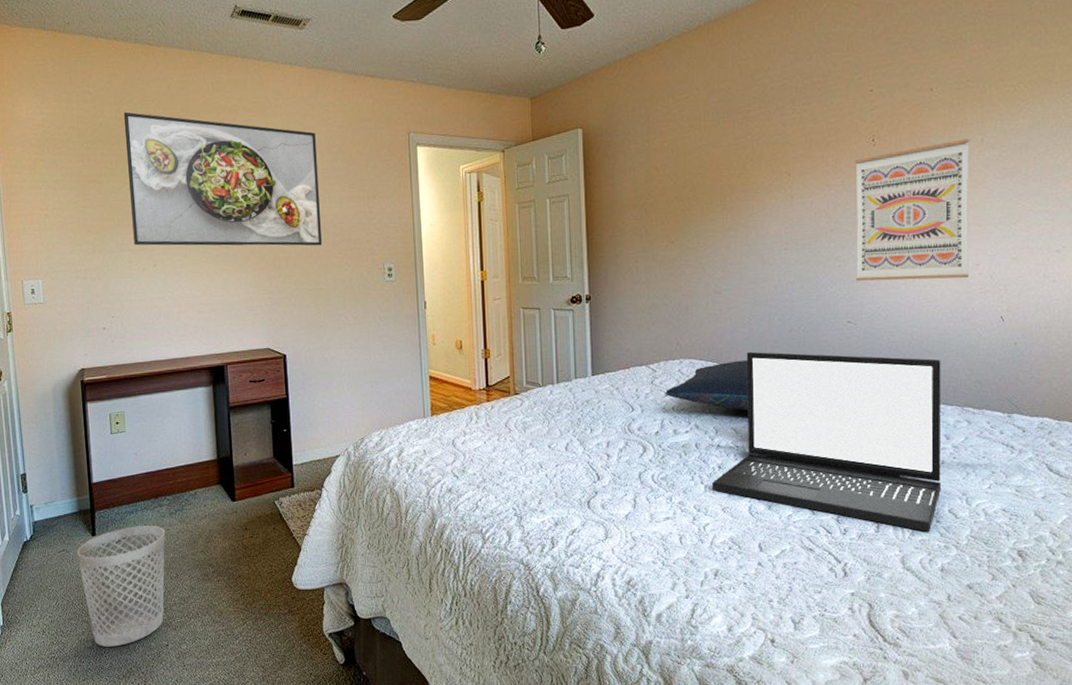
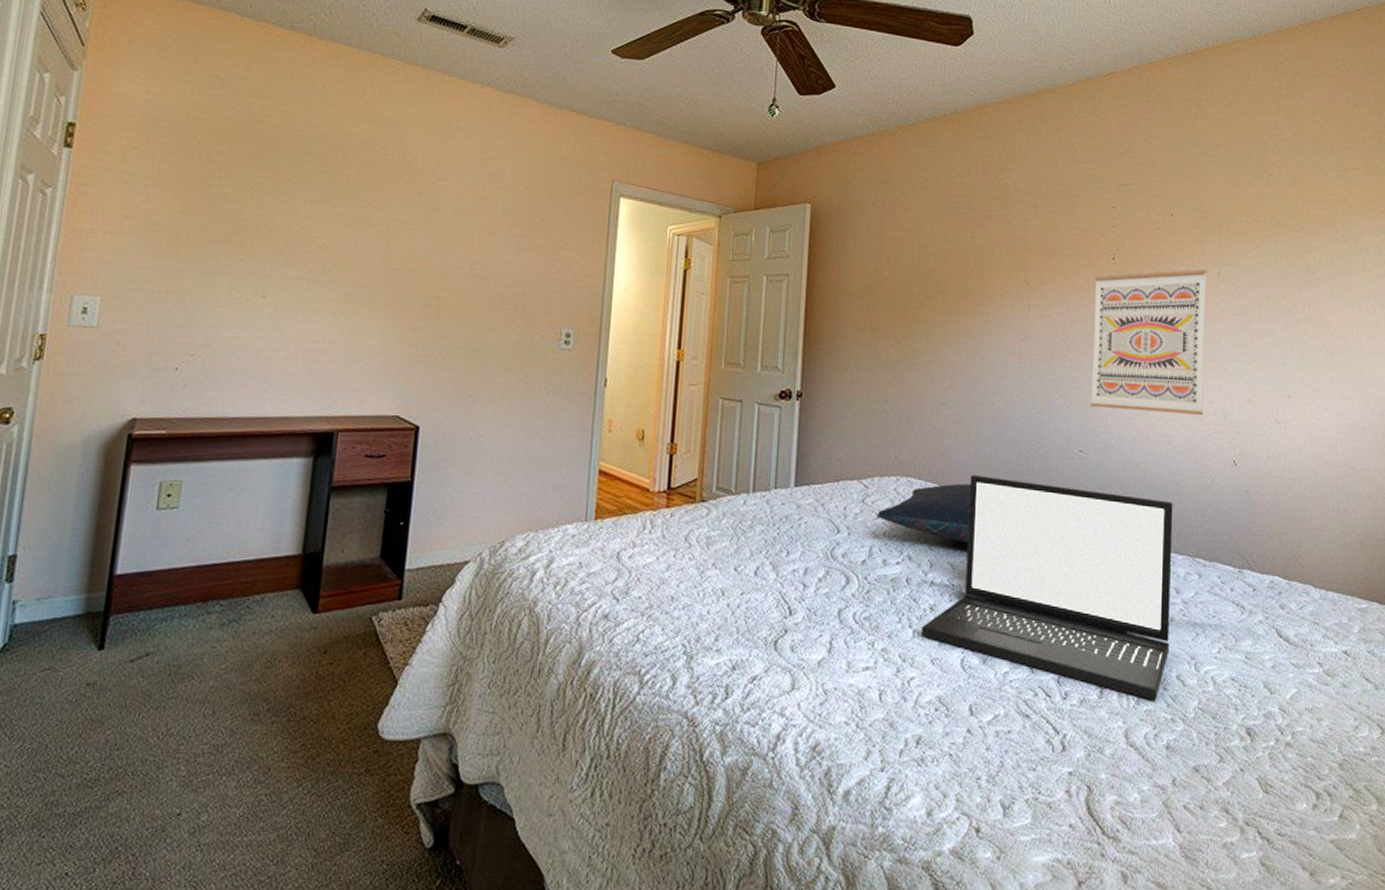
wastebasket: present [76,526,165,647] -> none [66,639,208,815]
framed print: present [123,112,322,246] -> none [241,106,500,298]

